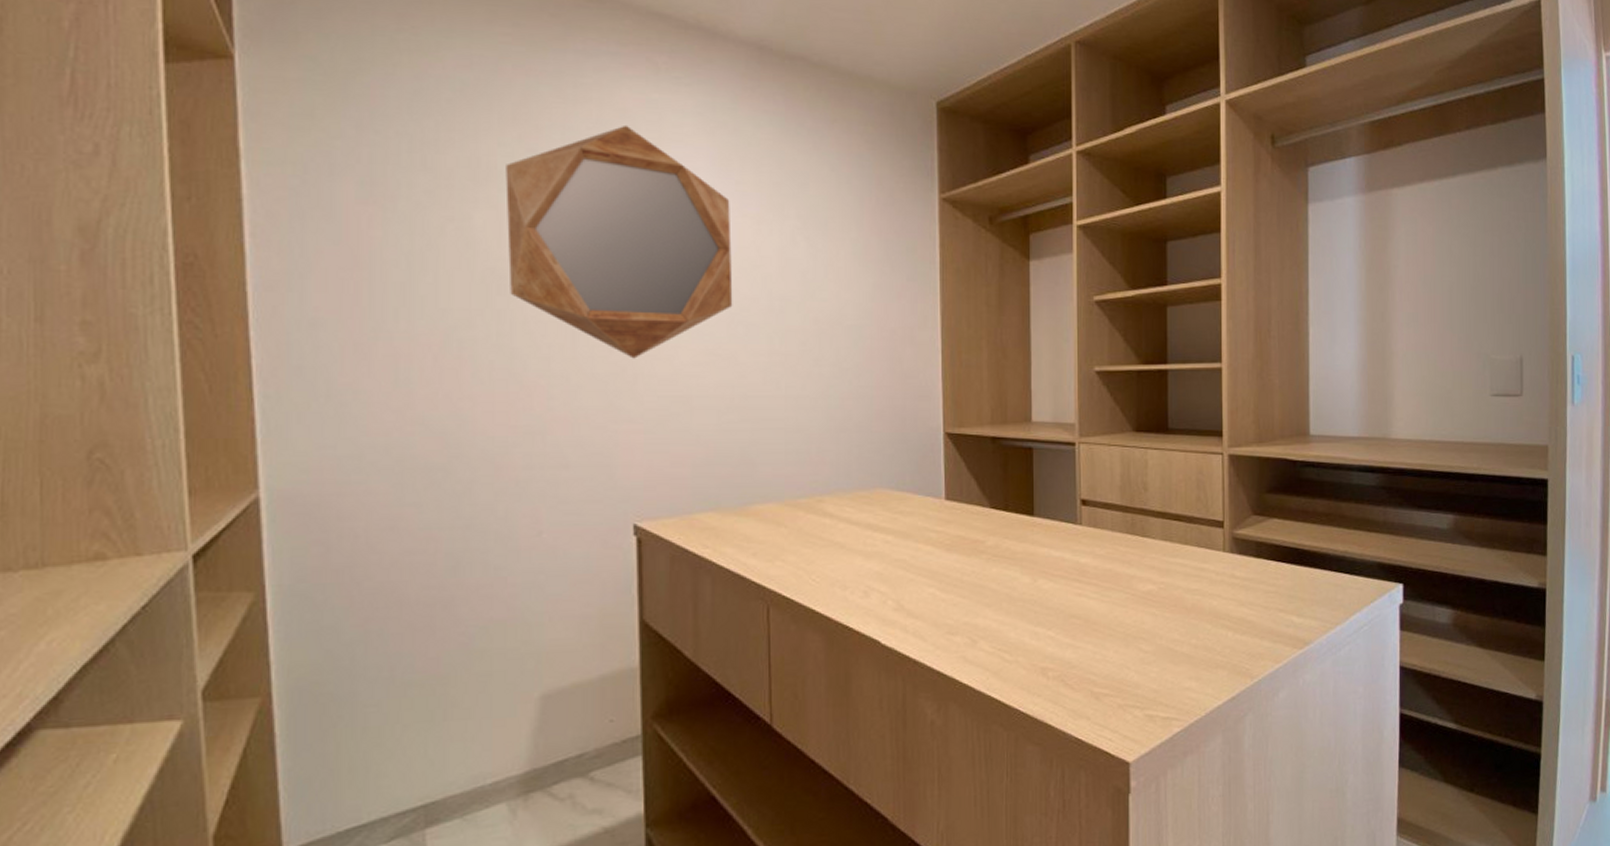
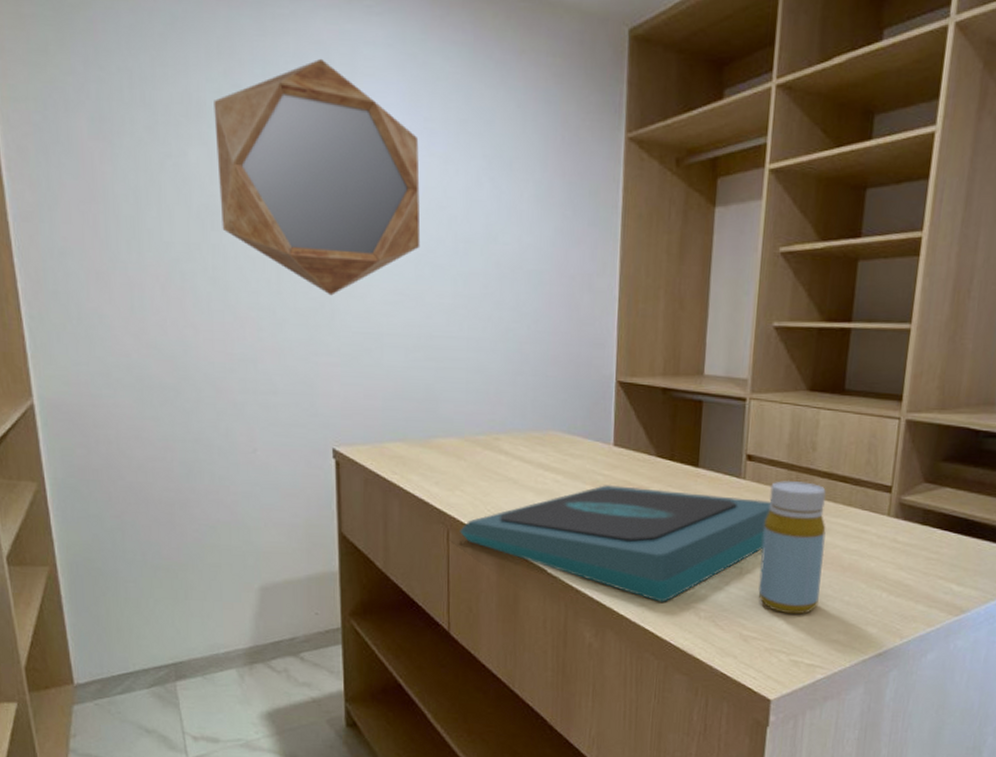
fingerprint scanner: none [781,541,1110,665] -> present [460,485,772,602]
bottle: none [1104,522,1168,664] -> present [758,480,826,615]

